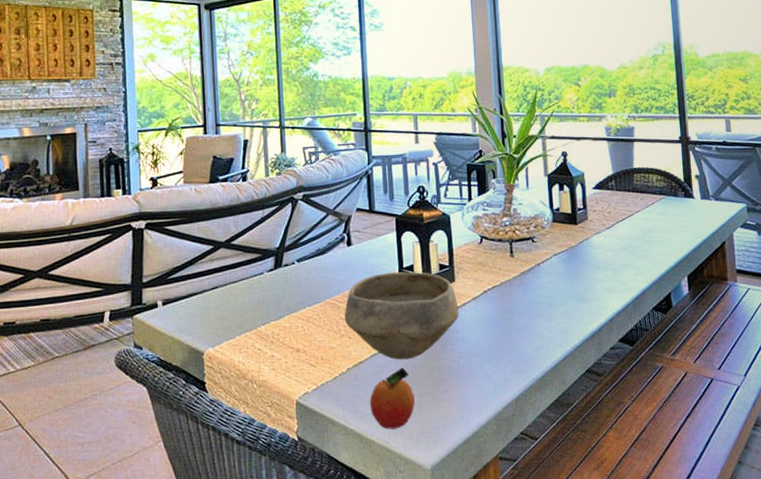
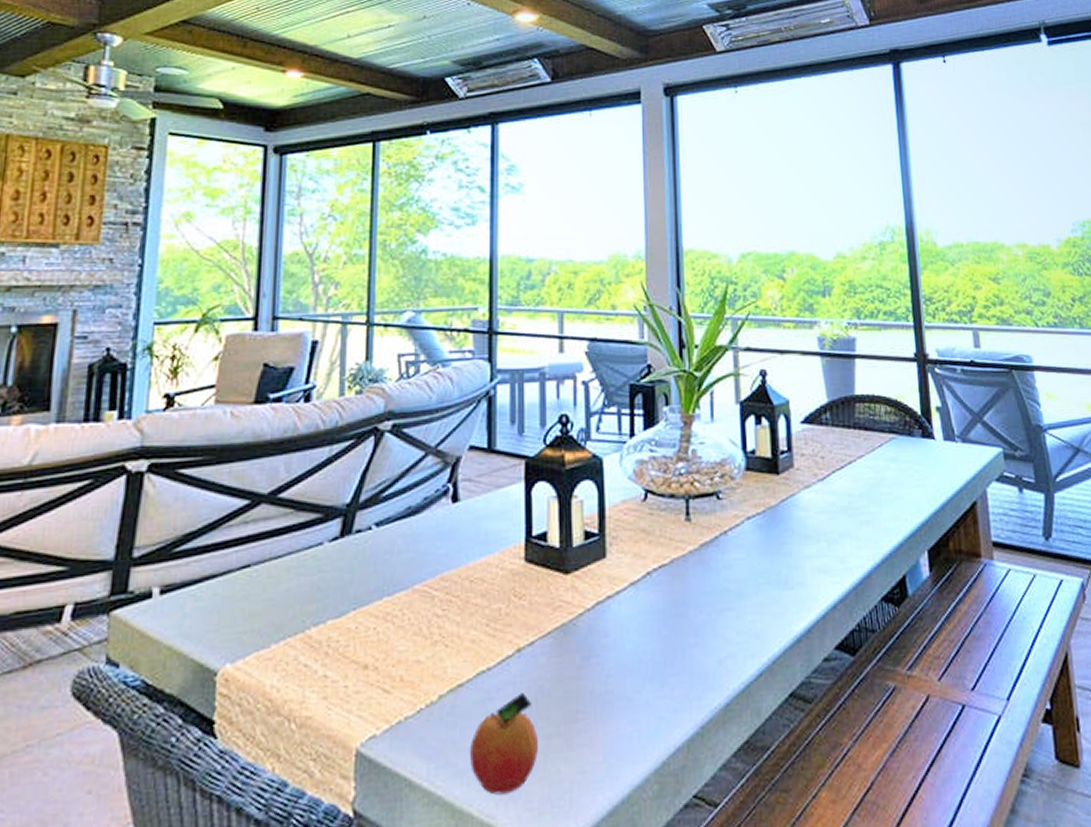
bowl: present [344,271,459,360] -> none [439,542,610,681]

